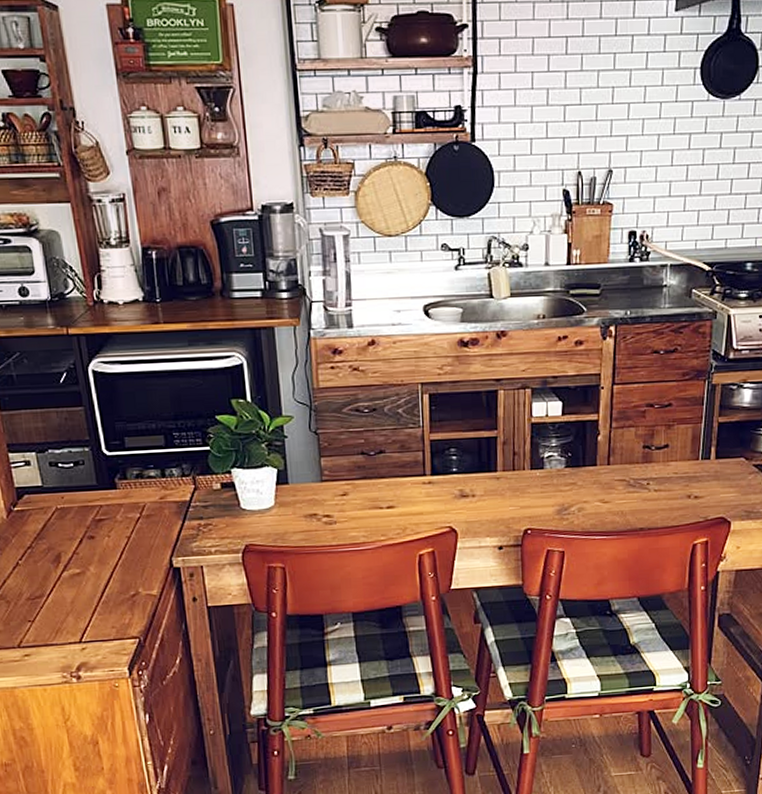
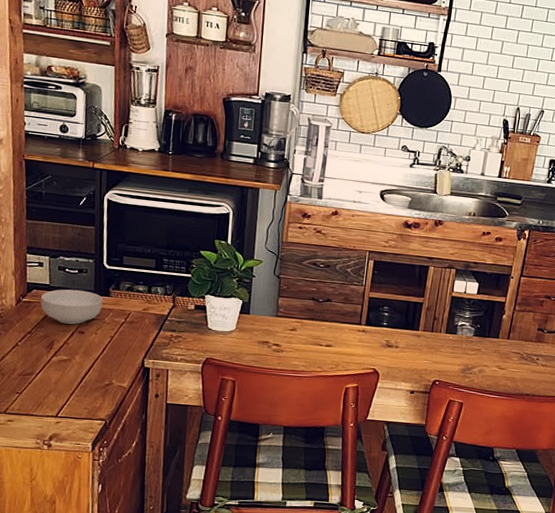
cereal bowl: none [35,486,110,530] -> present [41,289,103,325]

